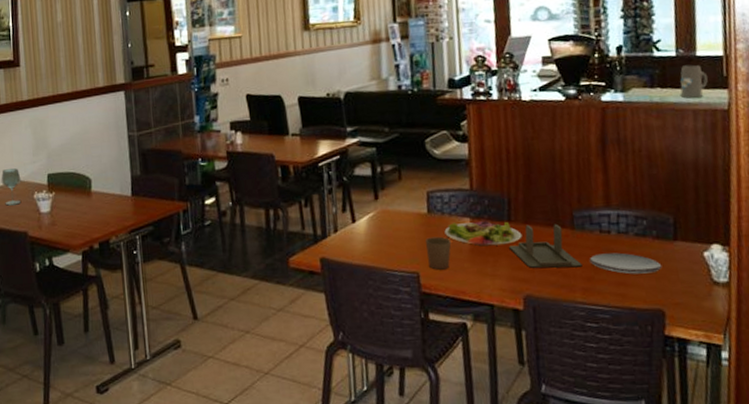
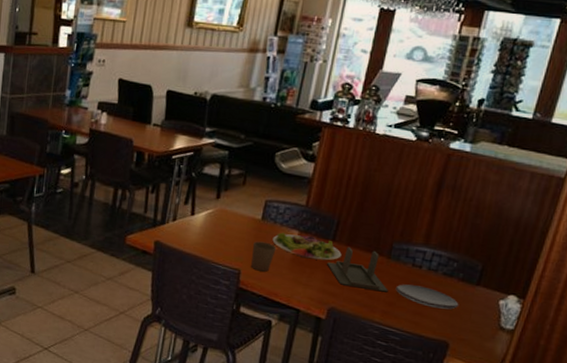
beer mug: present [680,64,708,100] -> none [524,129,555,163]

